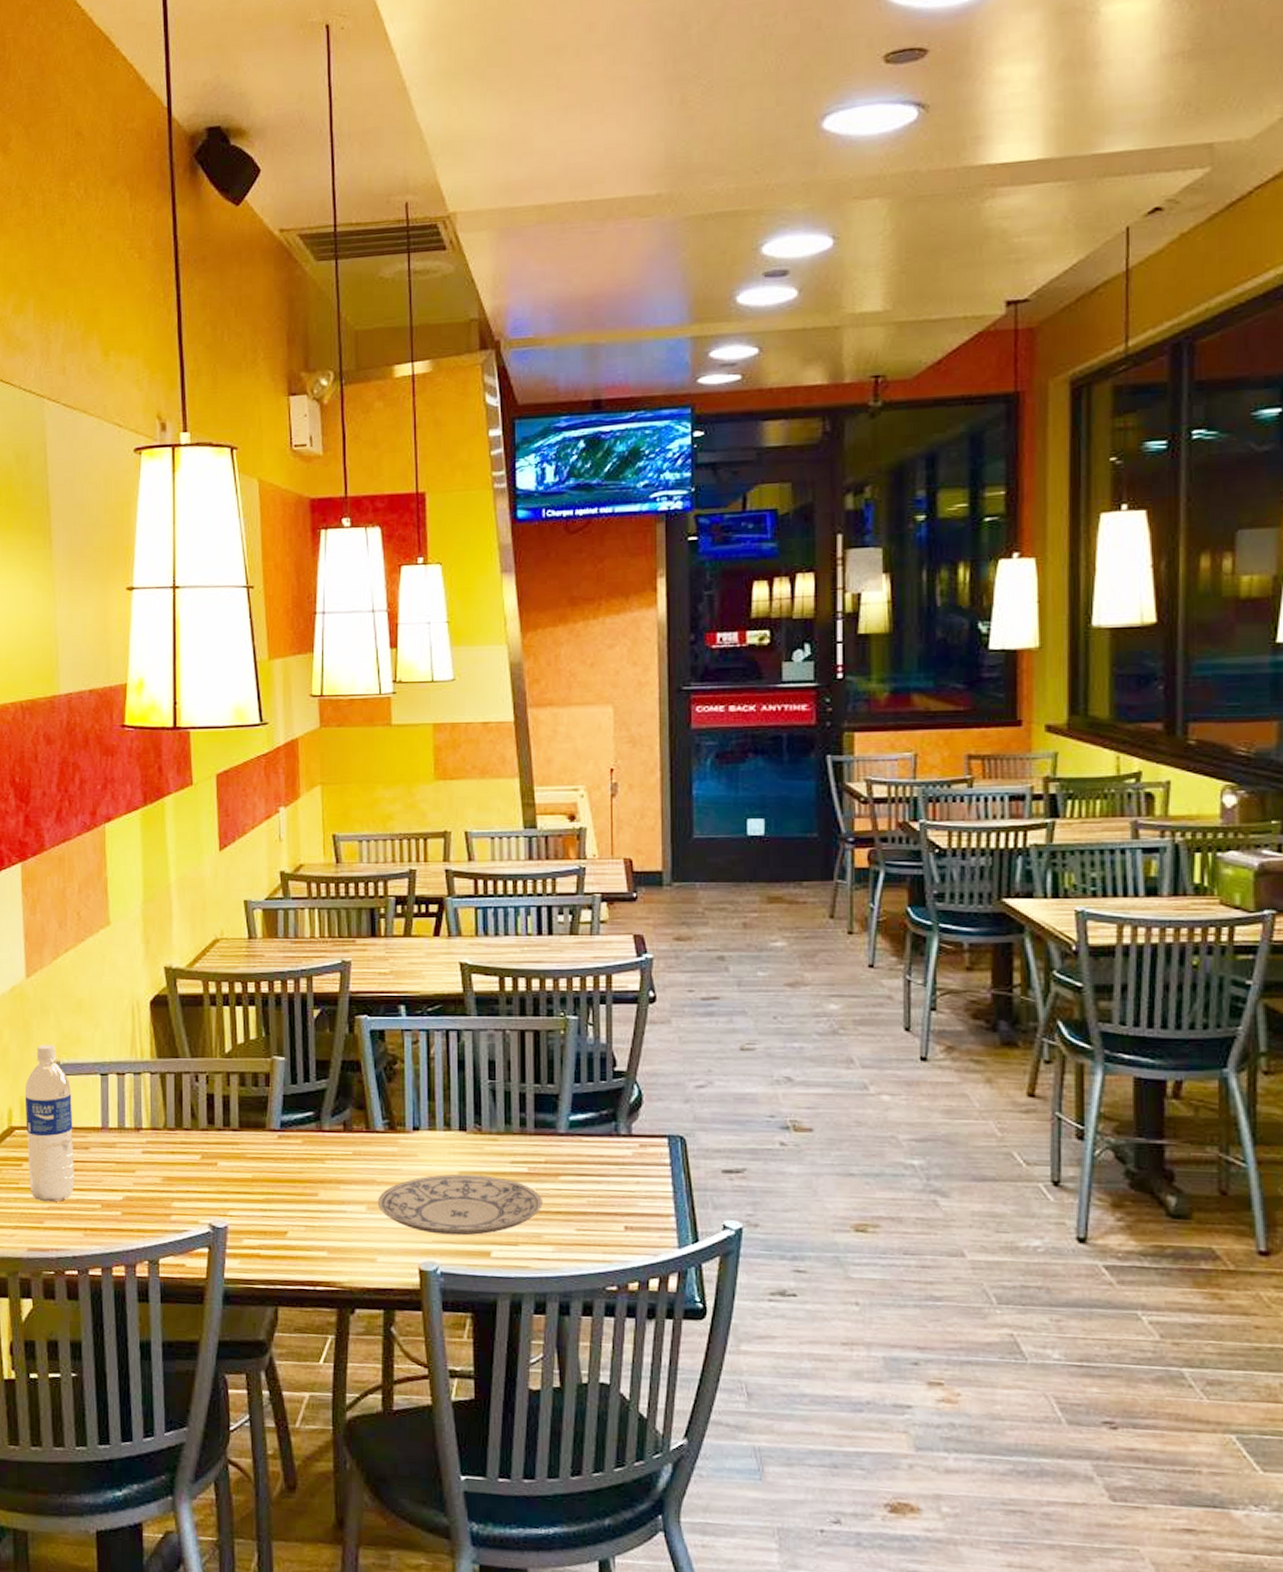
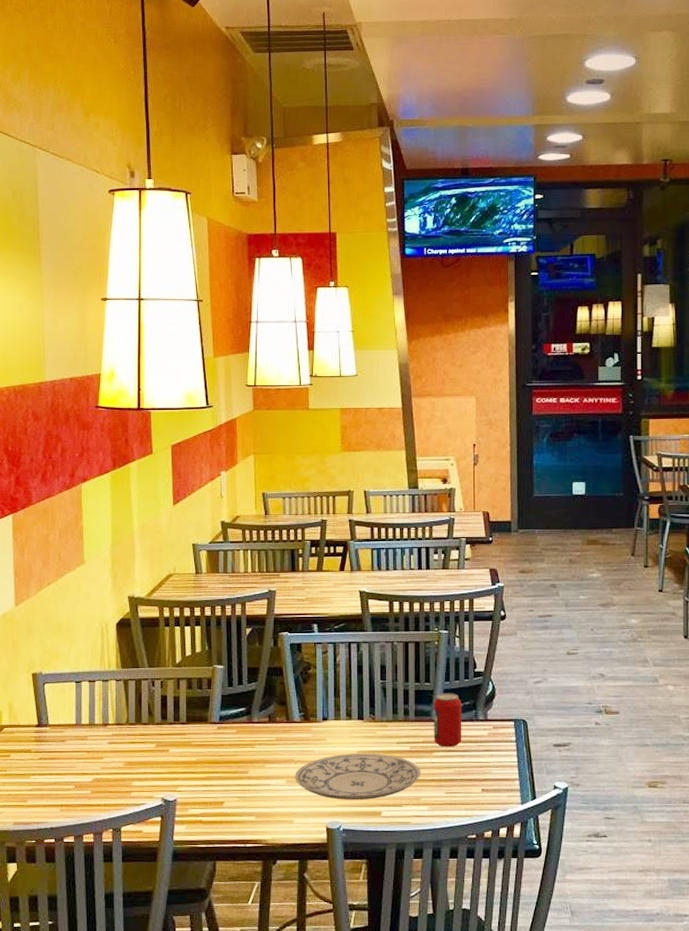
water bottle: present [24,1044,74,1203] -> none [12,659,53,785]
beverage can: none [560,1098,598,1170] -> present [434,693,462,748]

